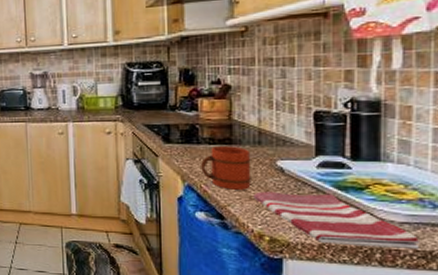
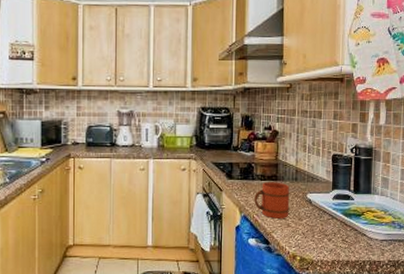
dish towel: present [253,191,421,249] -> none [290,219,392,260]

